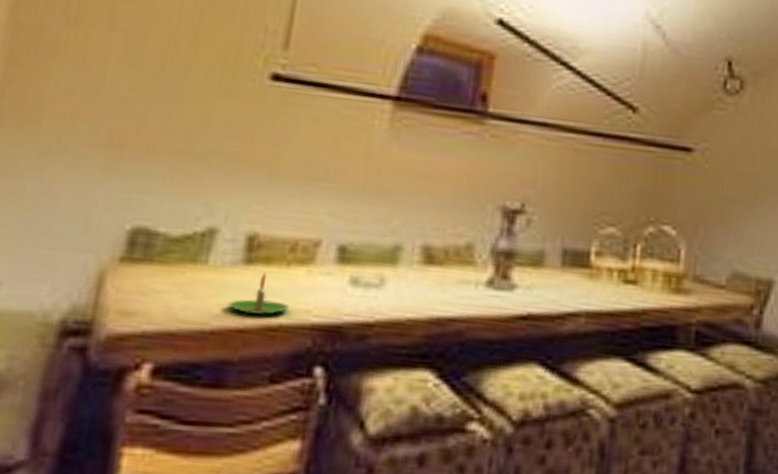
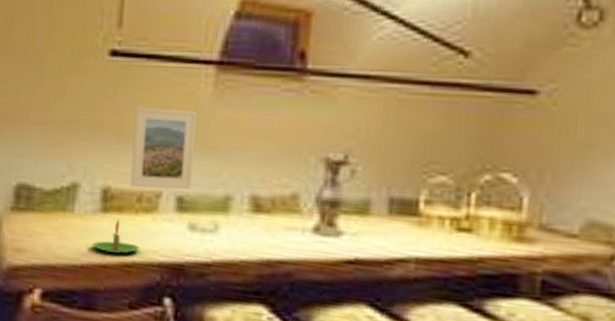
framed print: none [283,140,369,238] -> present [130,106,197,190]

